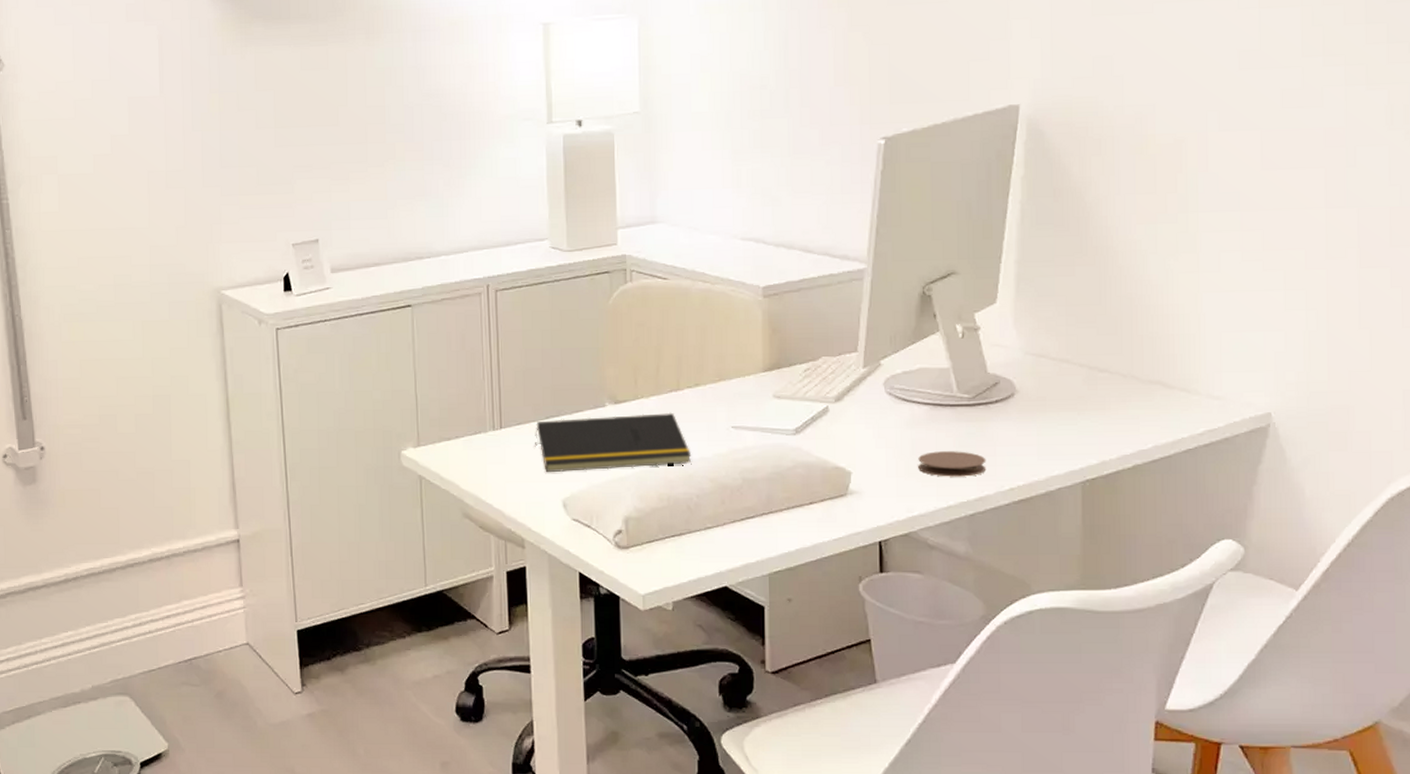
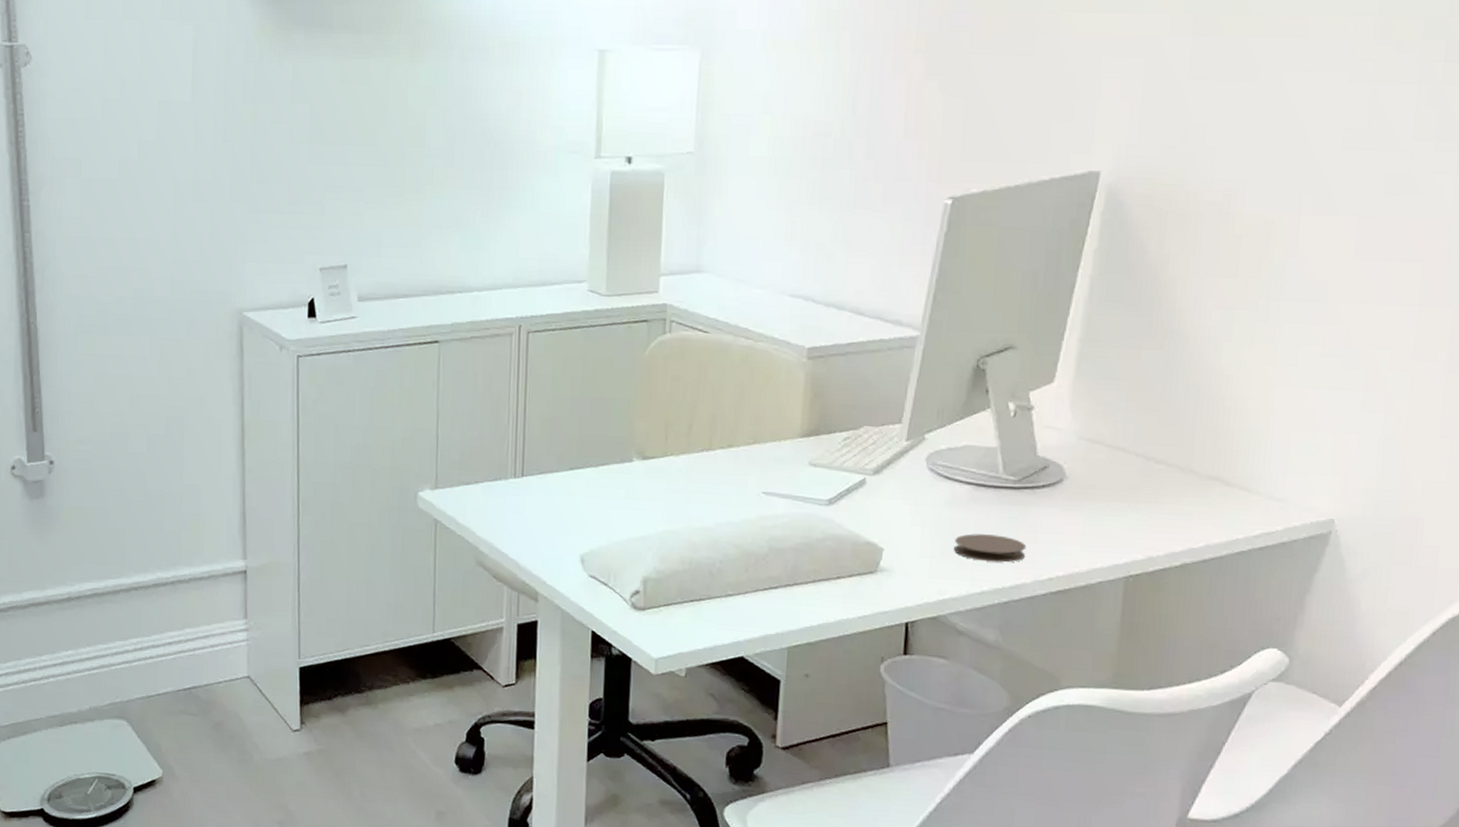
notepad: present [535,412,692,473] -> none [556,471,718,528]

